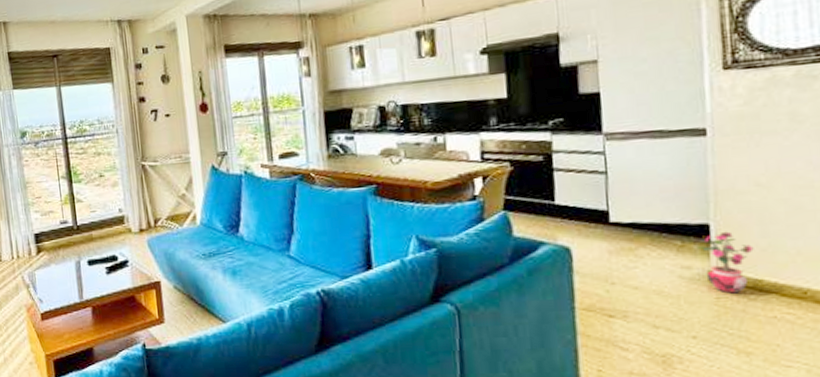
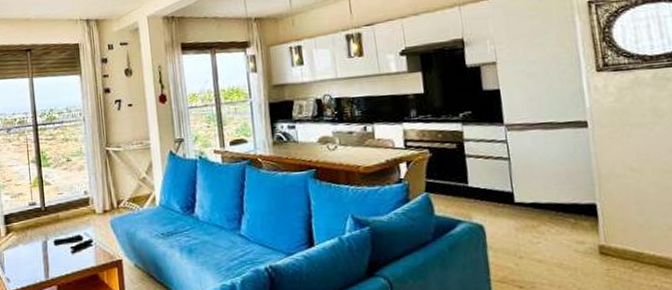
potted plant: present [698,231,754,294] -> none [588,210,634,266]

